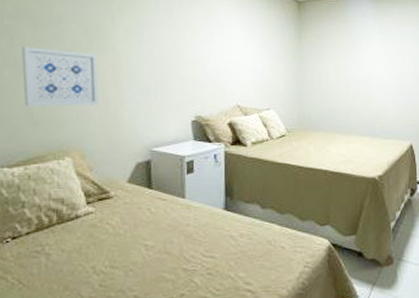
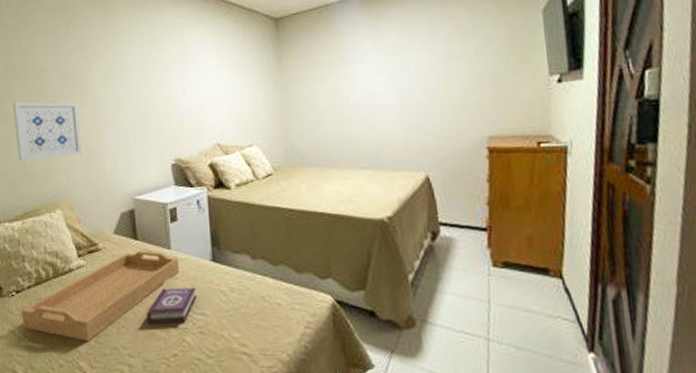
serving tray: none [17,199,193,285] -> present [22,250,179,341]
book: none [156,233,208,268] -> present [147,287,197,325]

